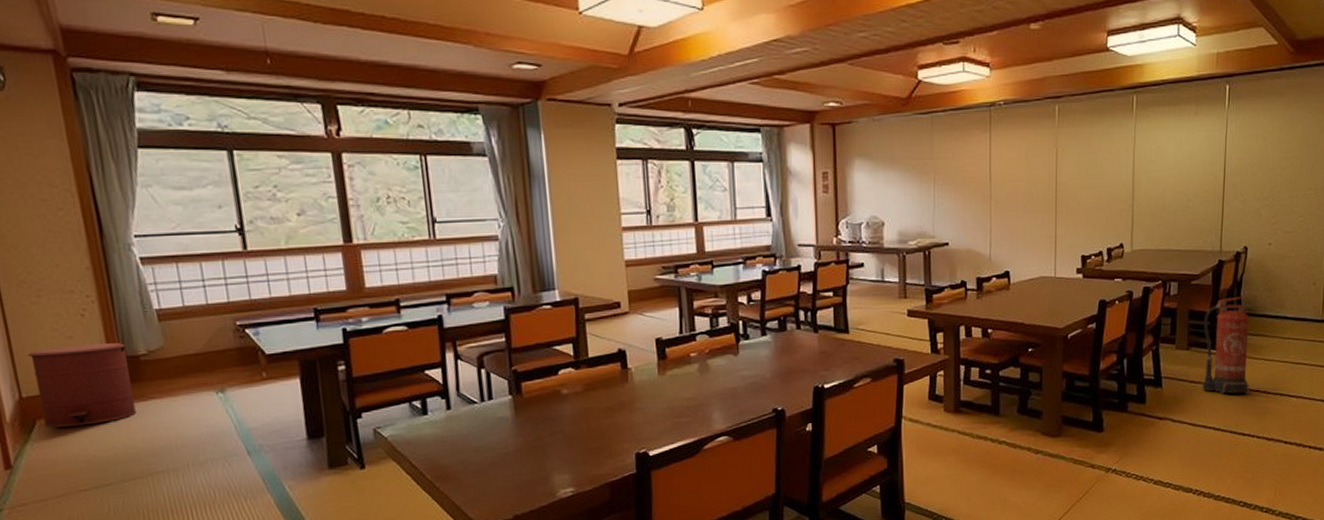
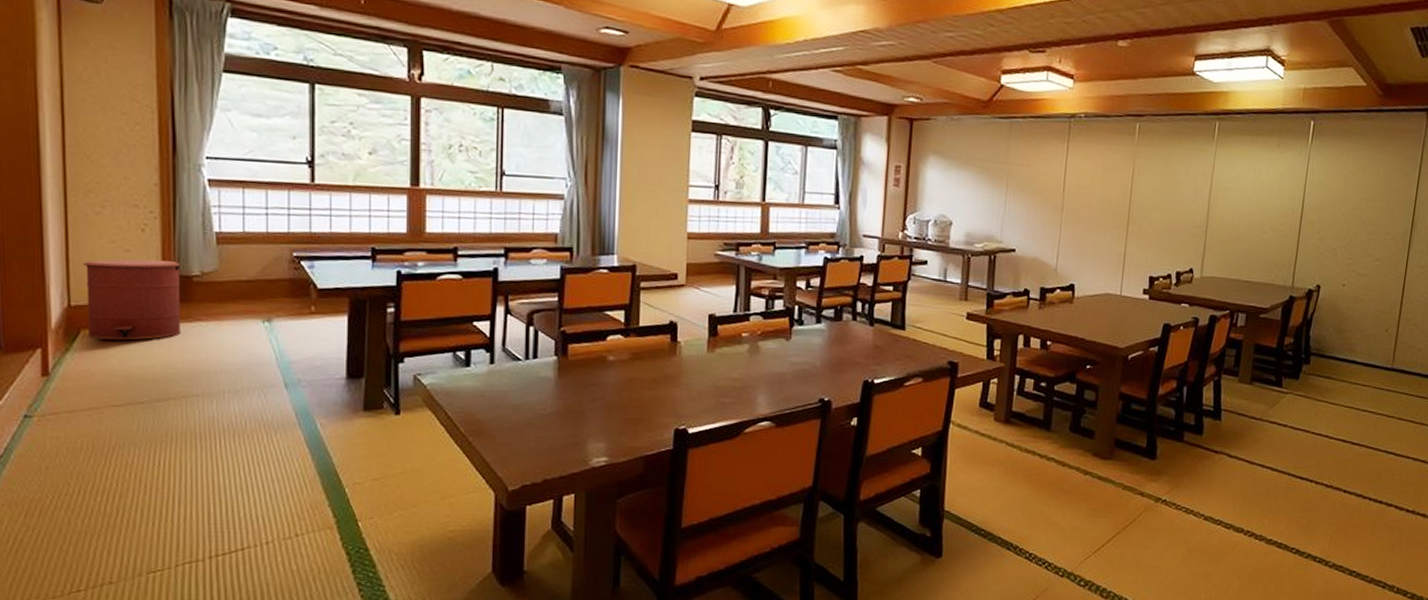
fire extinguisher: present [1203,296,1250,395] -> none [1263,335,1316,437]

